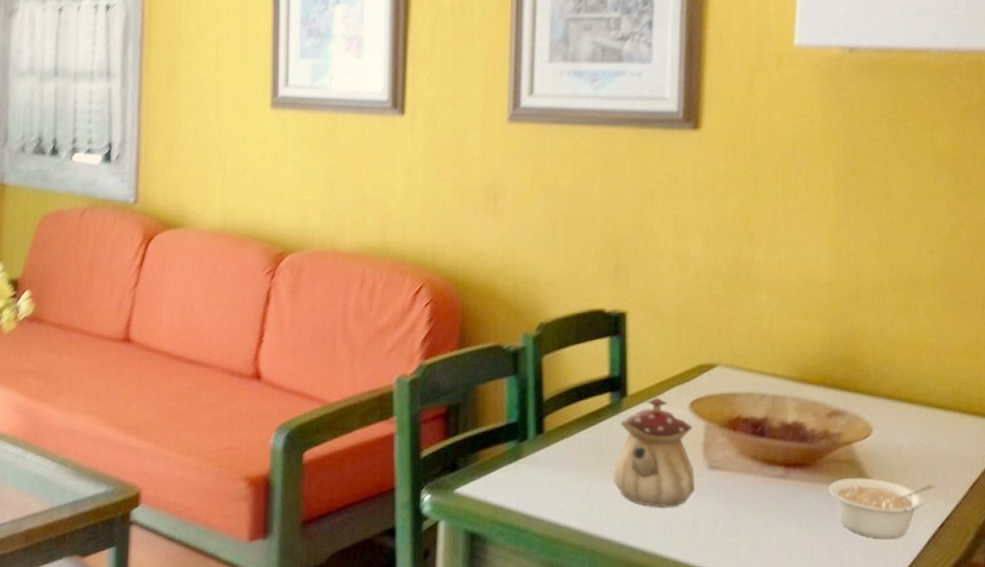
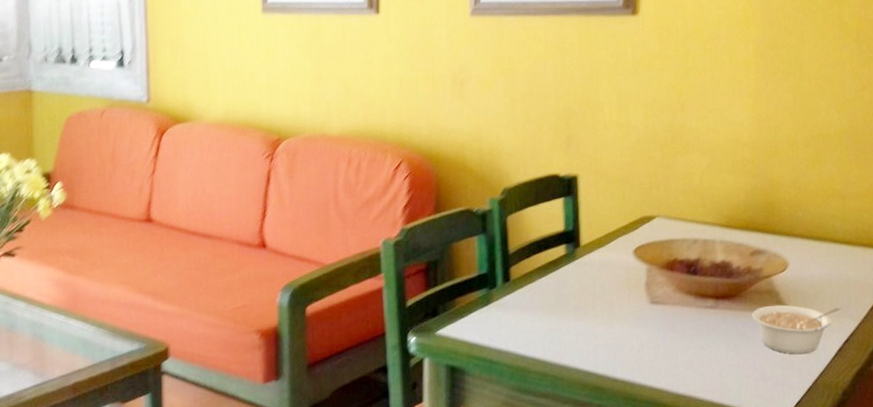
teapot: present [613,397,696,507] -> none [570,246,640,338]

